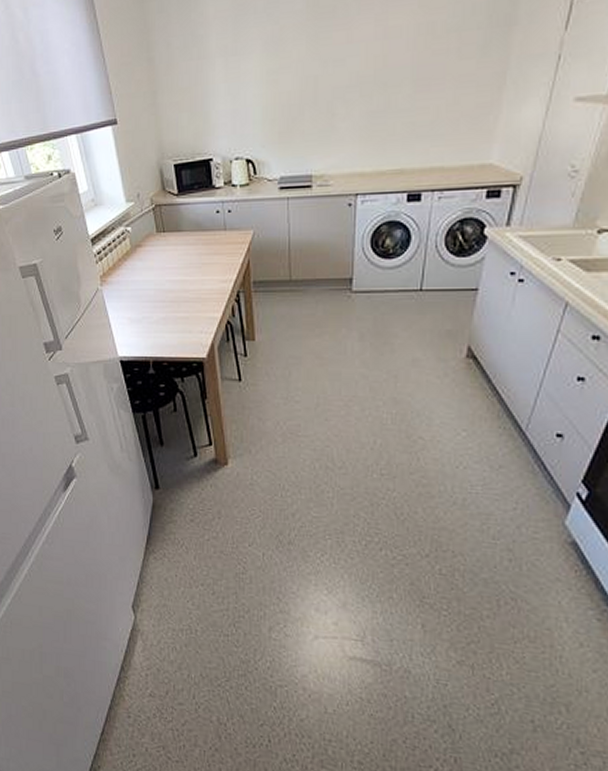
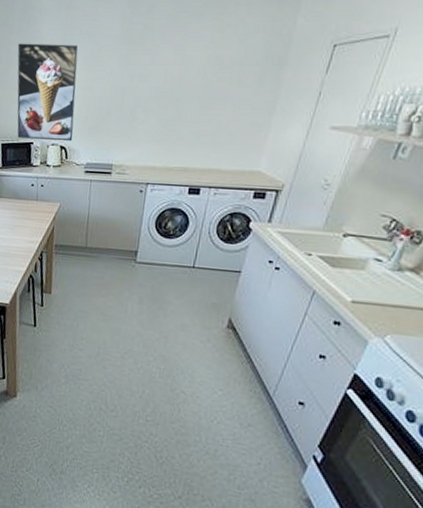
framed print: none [179,28,260,155] -> present [17,43,79,142]

